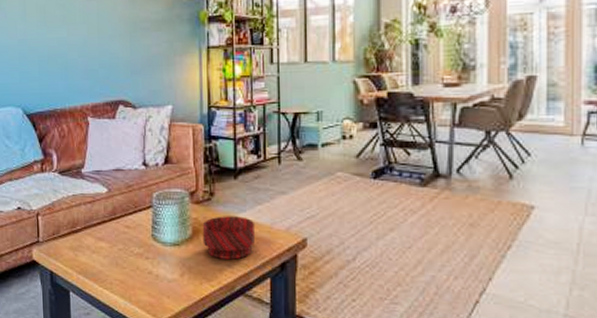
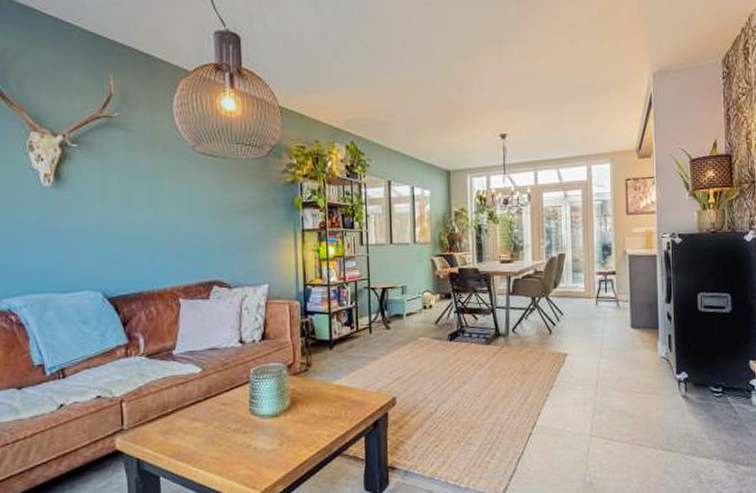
bowl: present [202,216,256,260] -> none [300,383,350,425]

